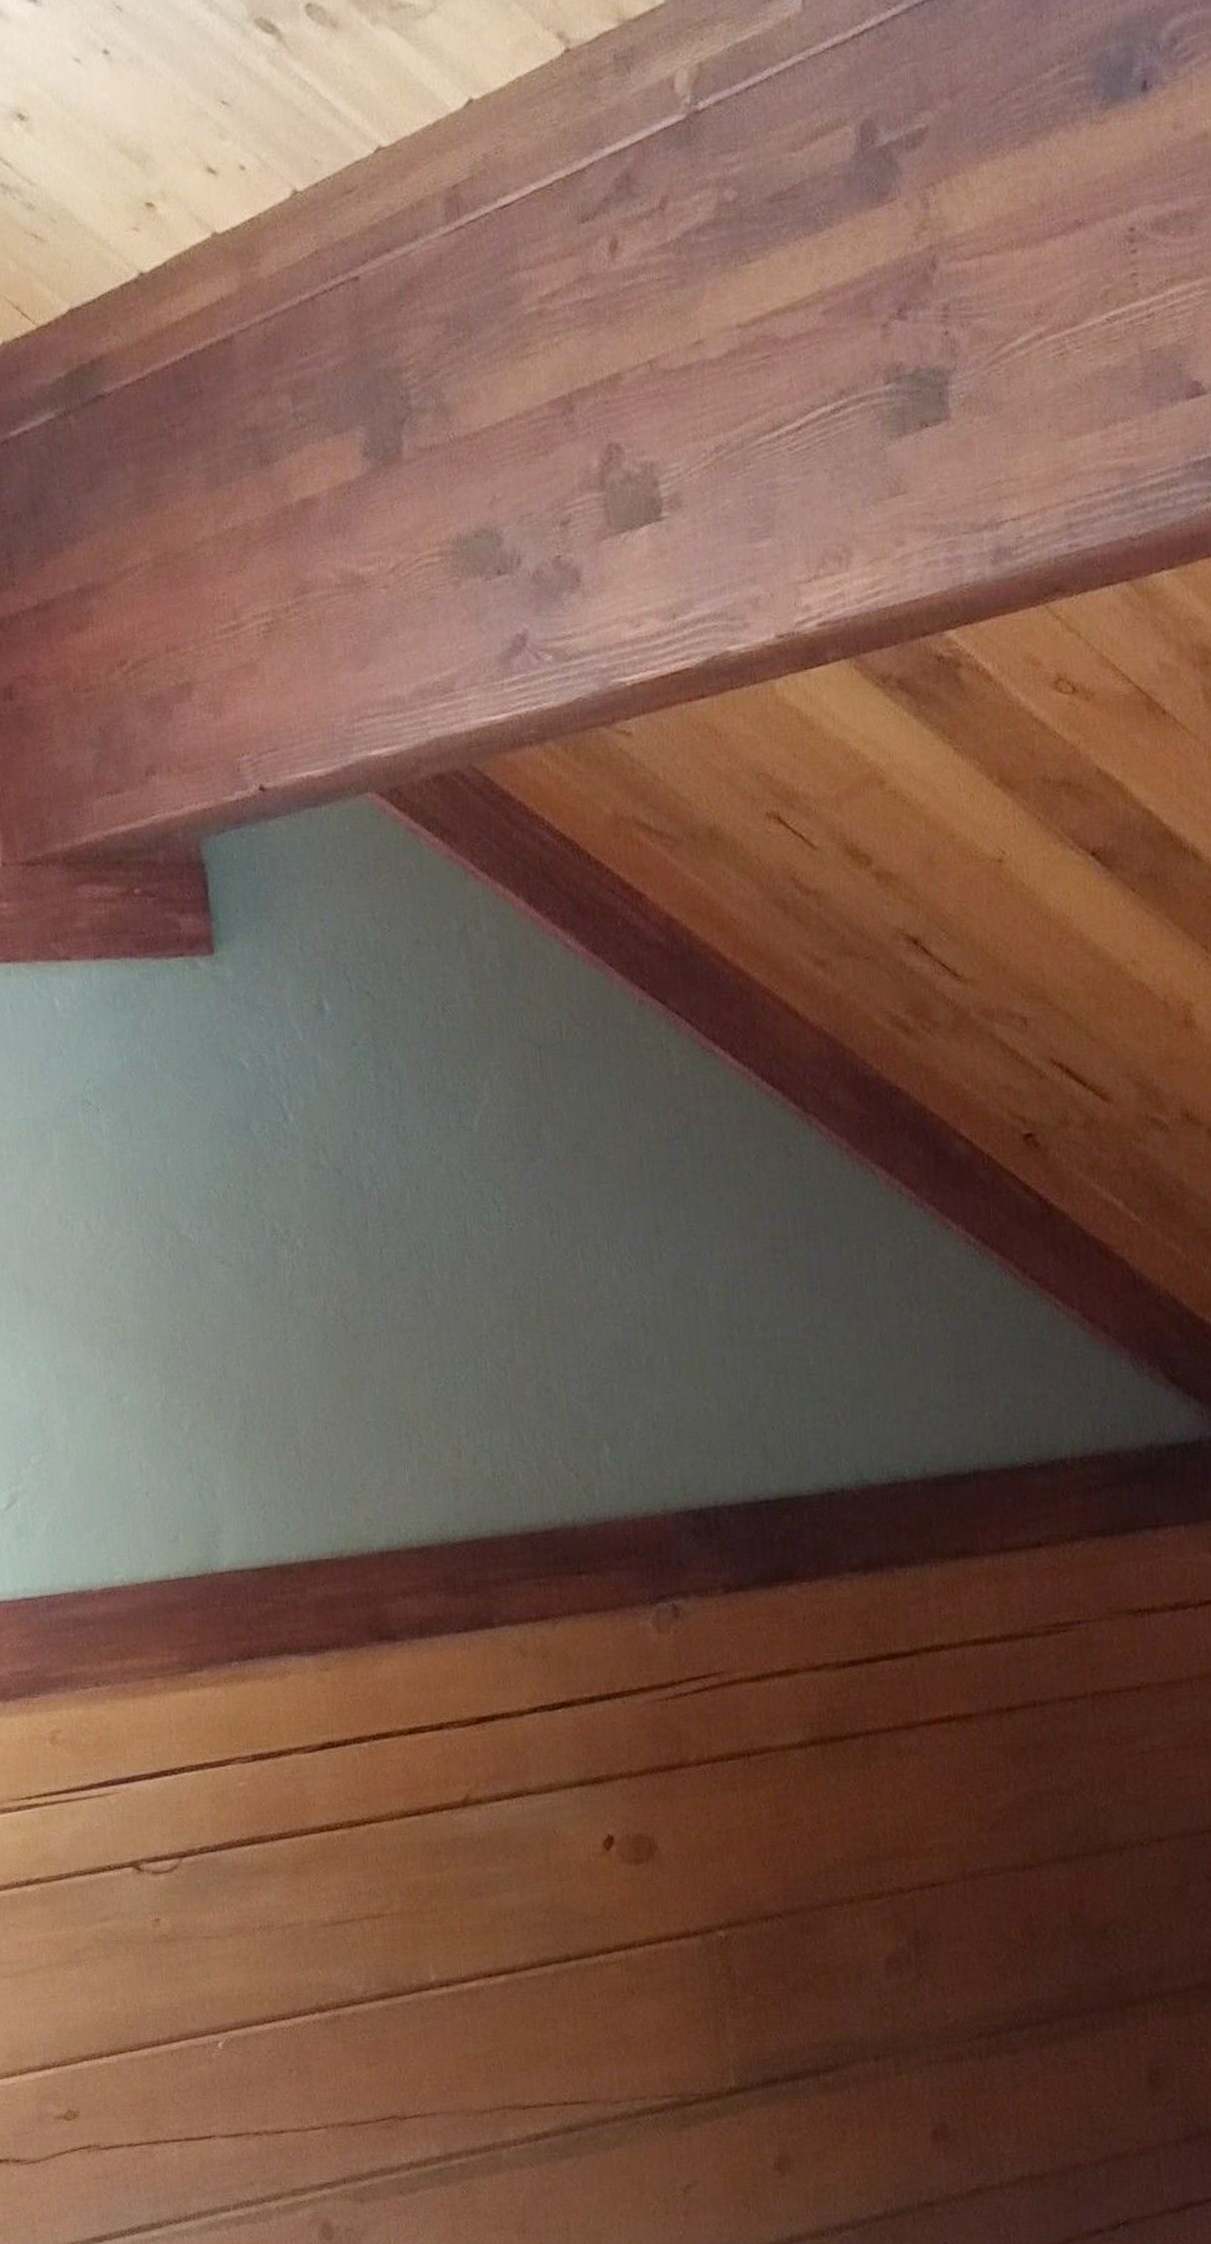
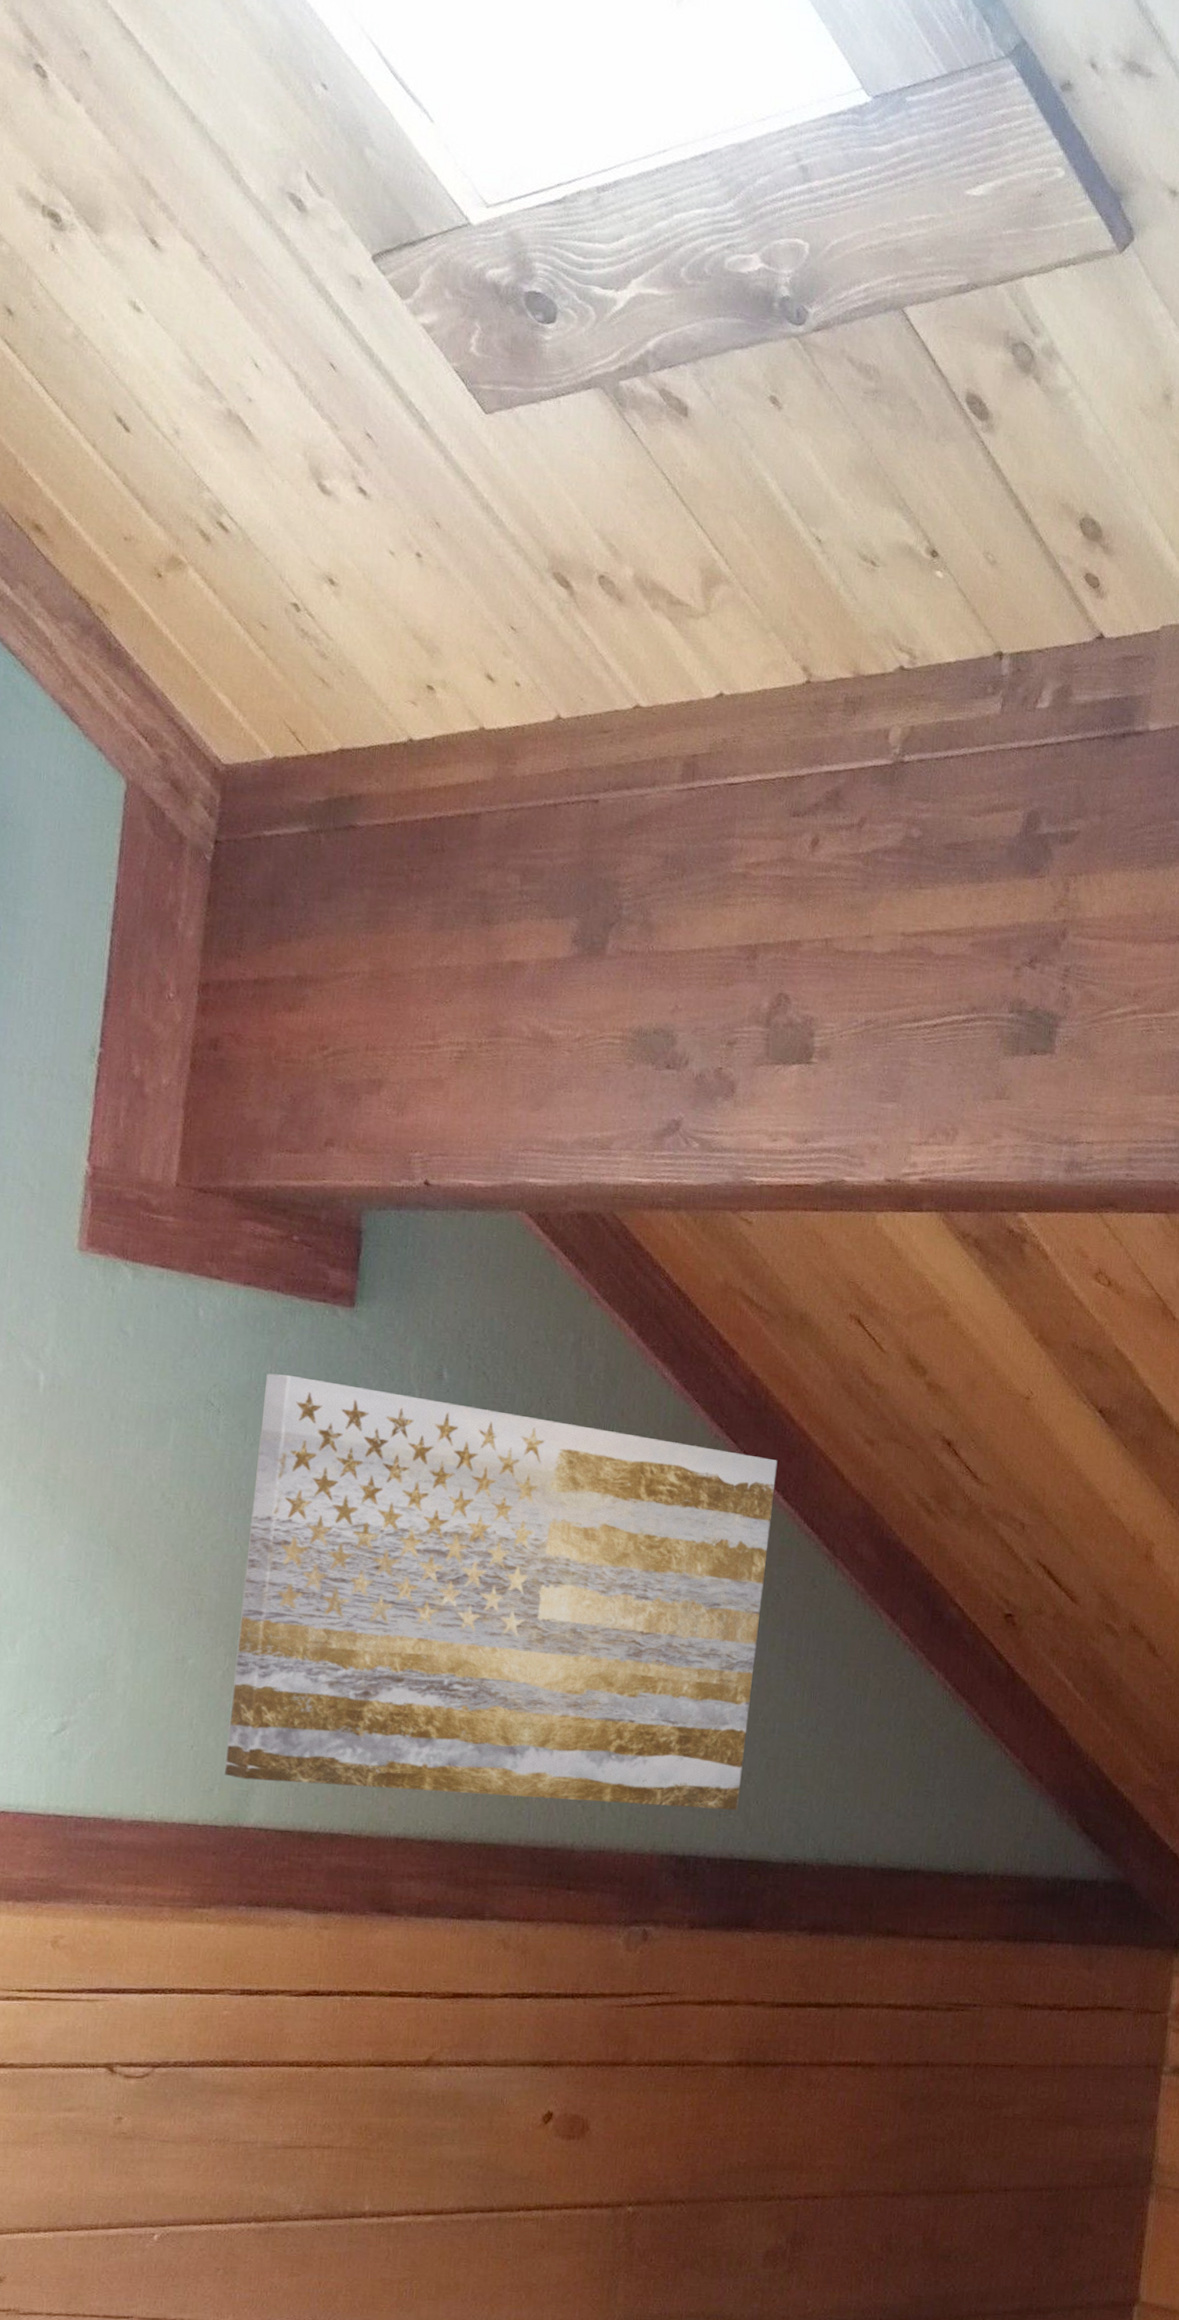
wall art: none [138,1012,752,1519] -> present [223,1373,778,1810]

